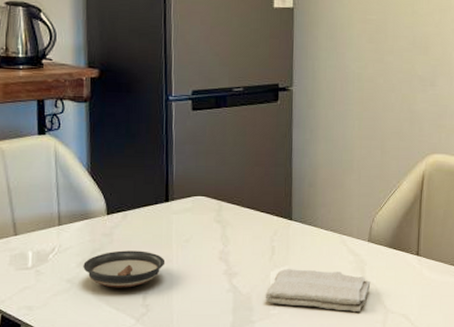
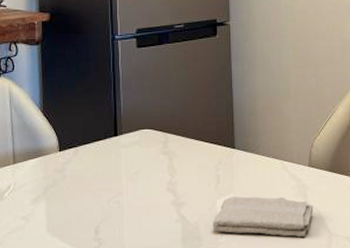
saucer: present [83,250,166,288] -> none [37,185,116,223]

